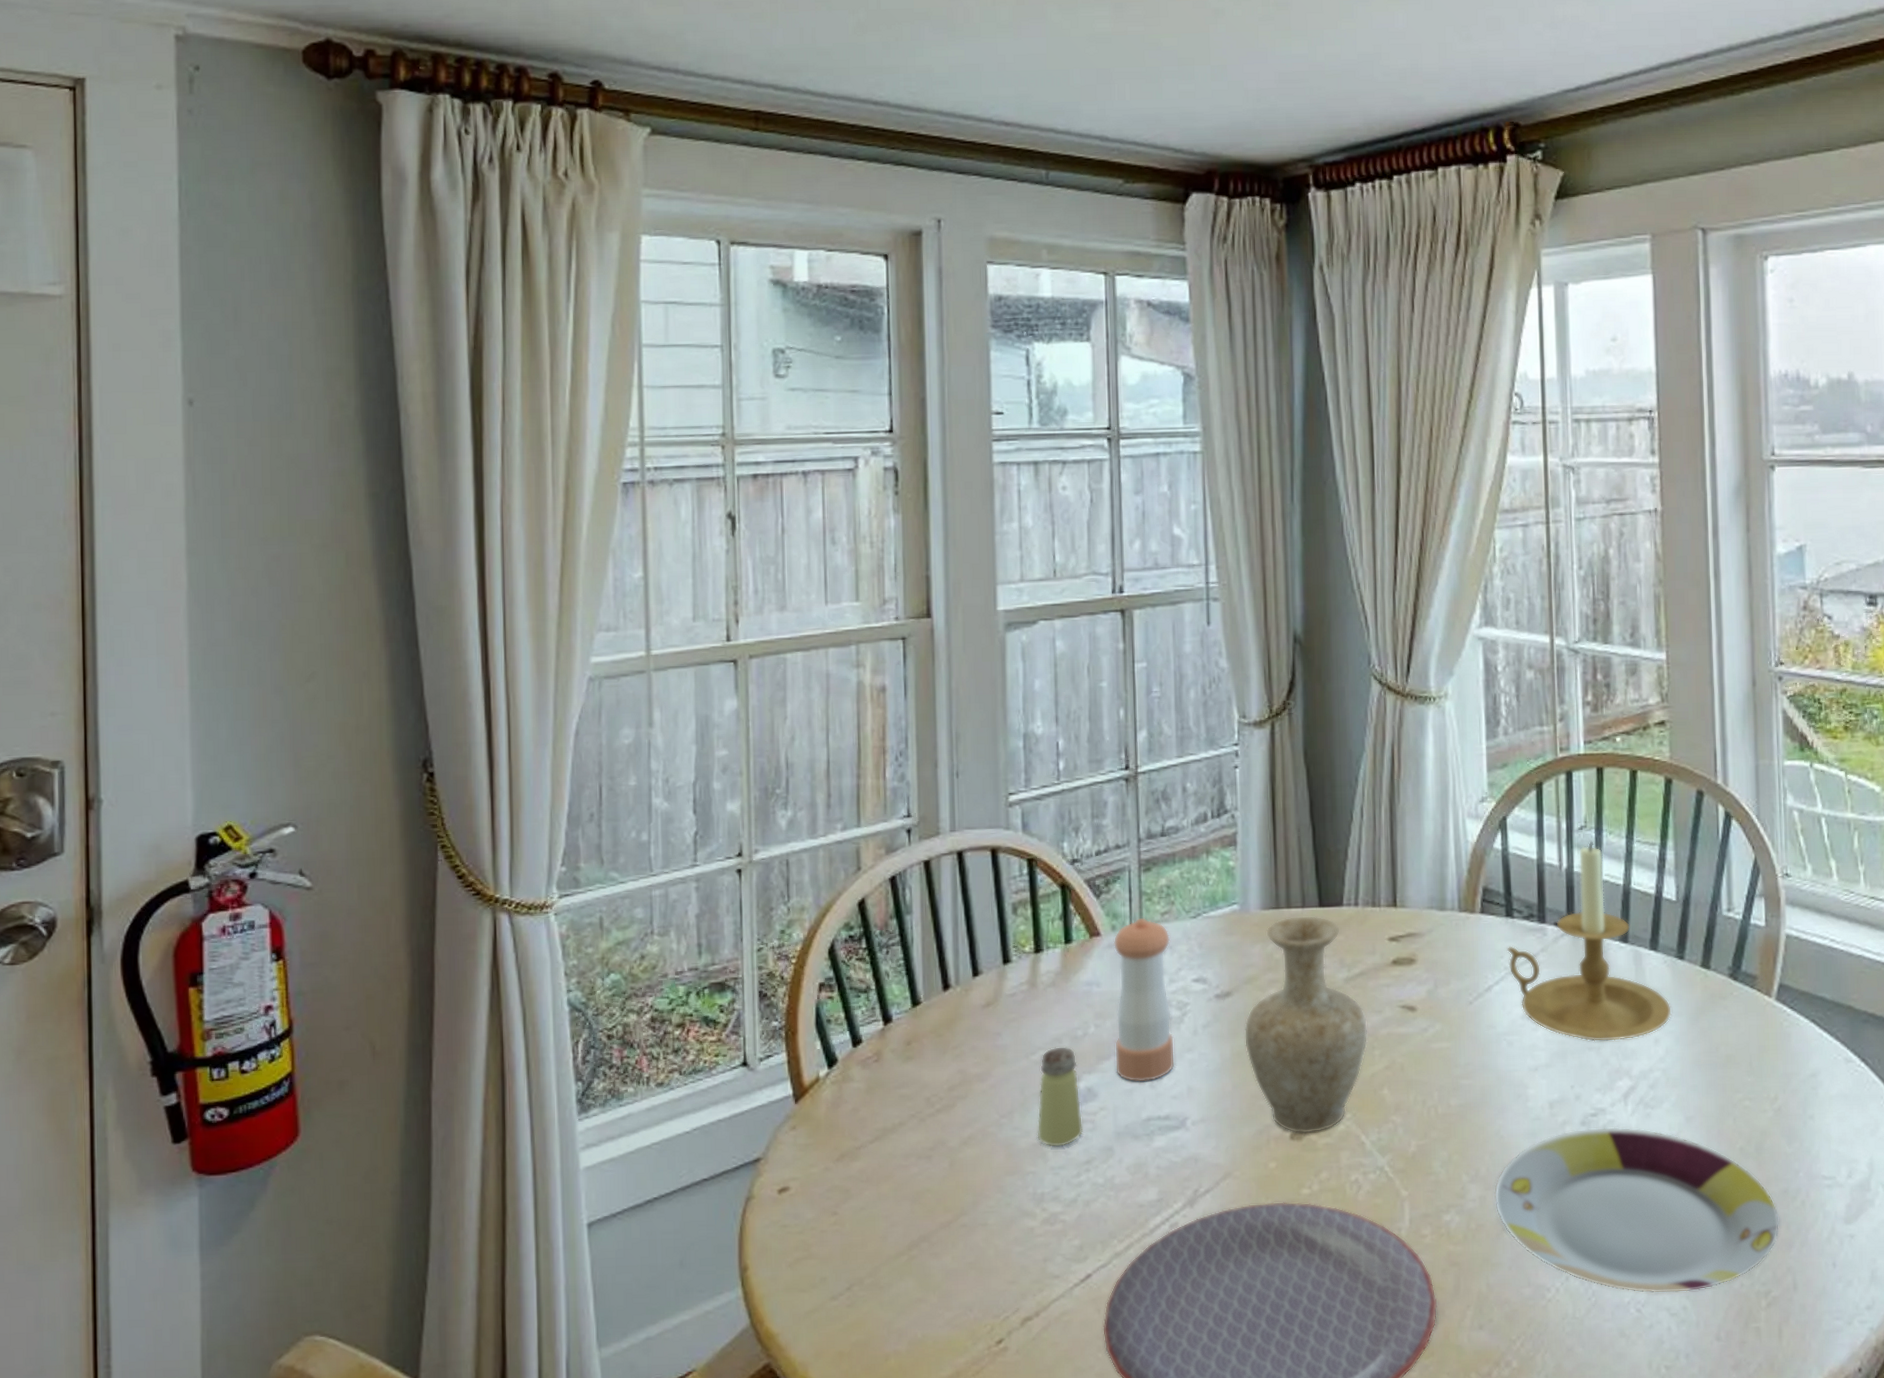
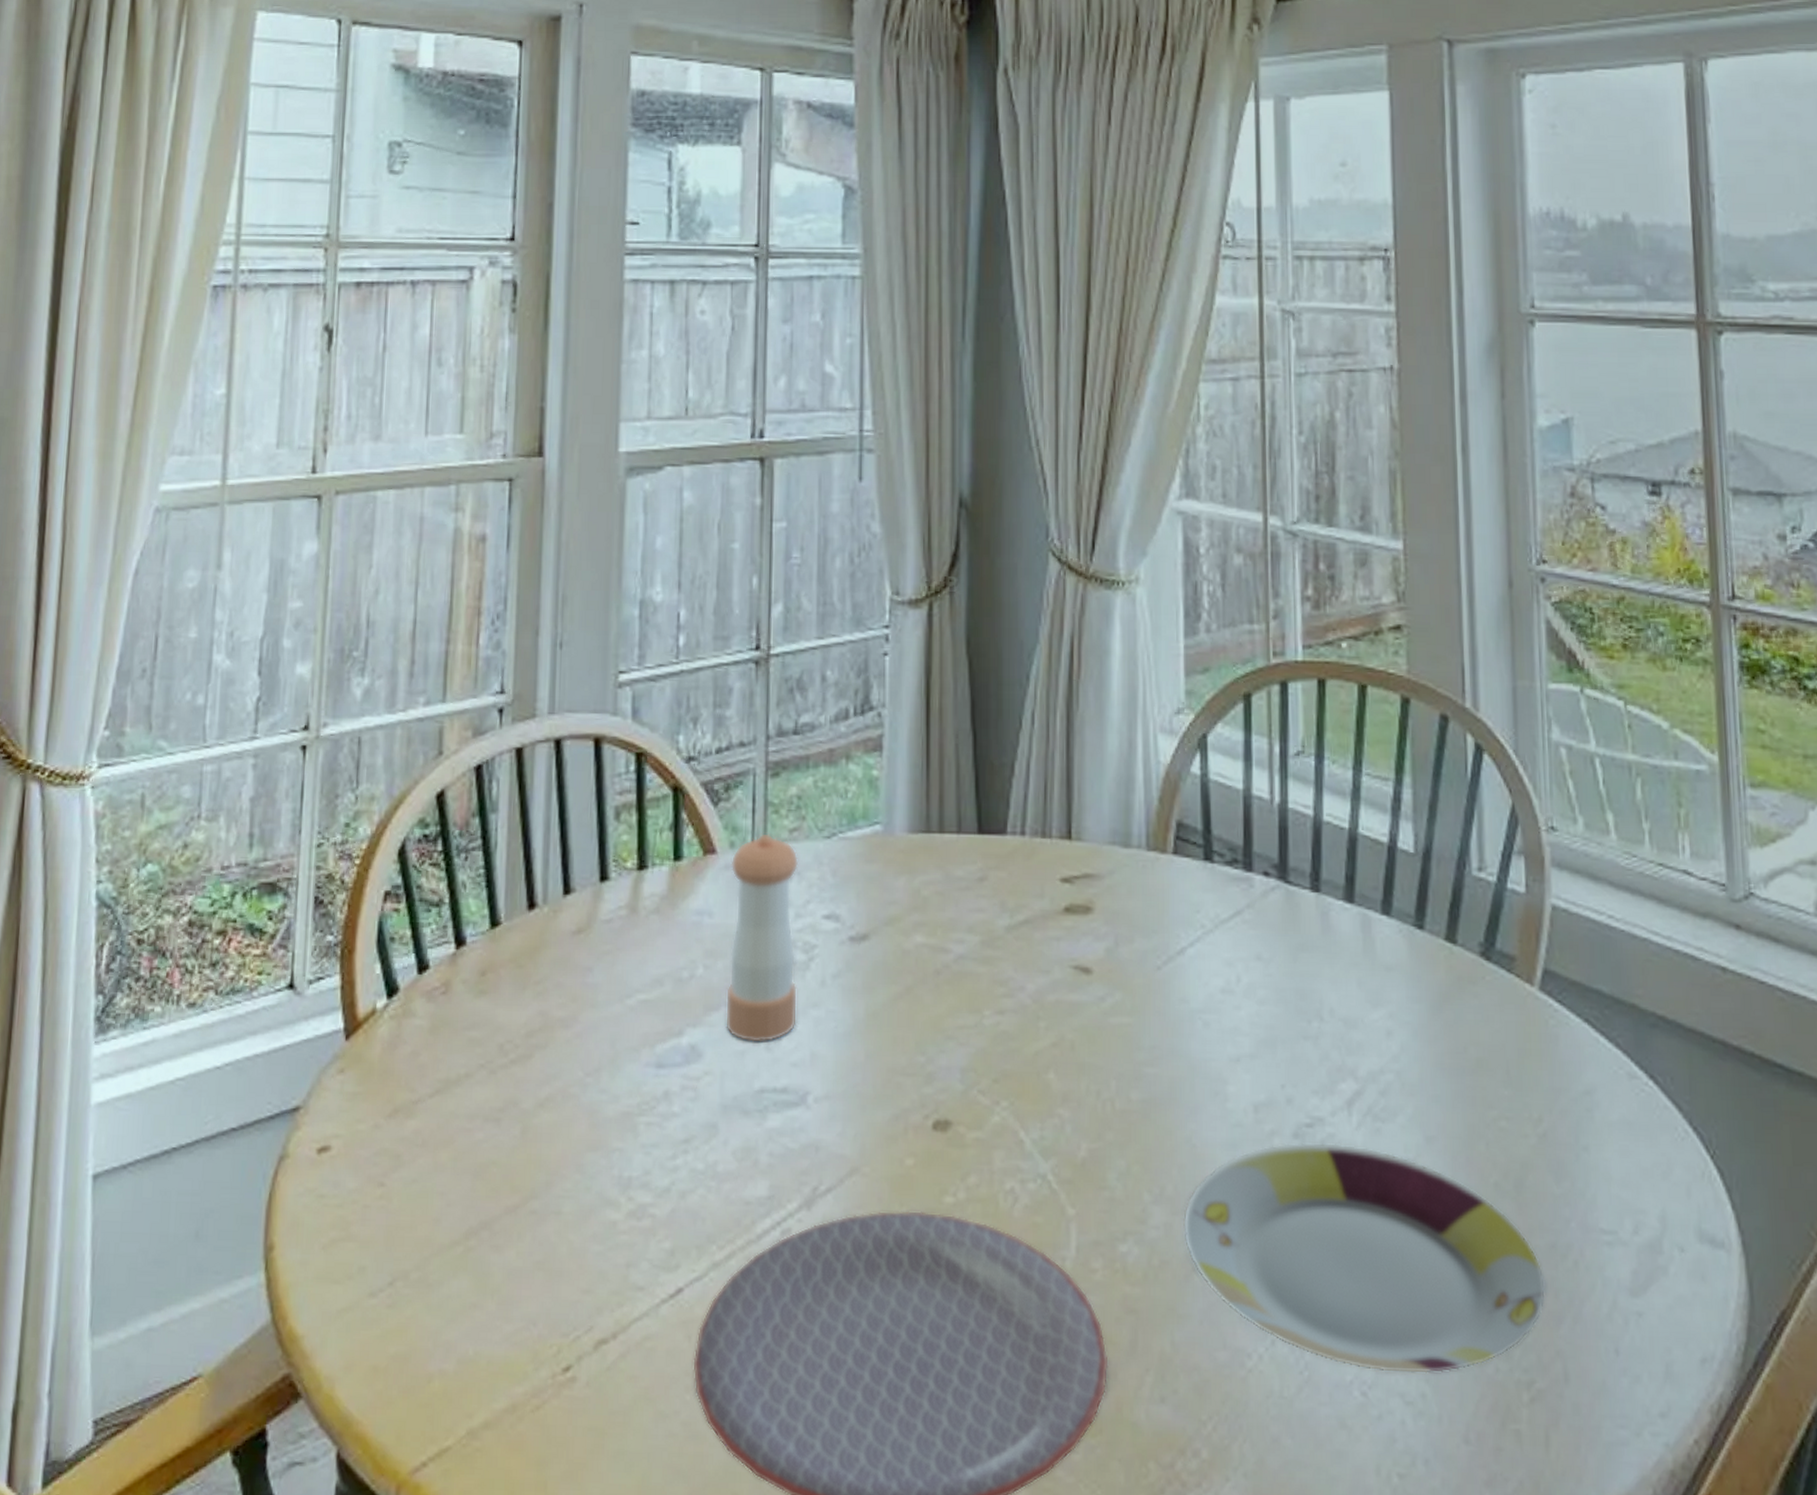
saltshaker: present [1037,1046,1083,1148] -> none [627,989,683,1120]
vase: present [1244,915,1368,1134] -> none [881,843,1032,1124]
candle holder: present [1507,841,1672,1042] -> none [1204,770,1408,1031]

